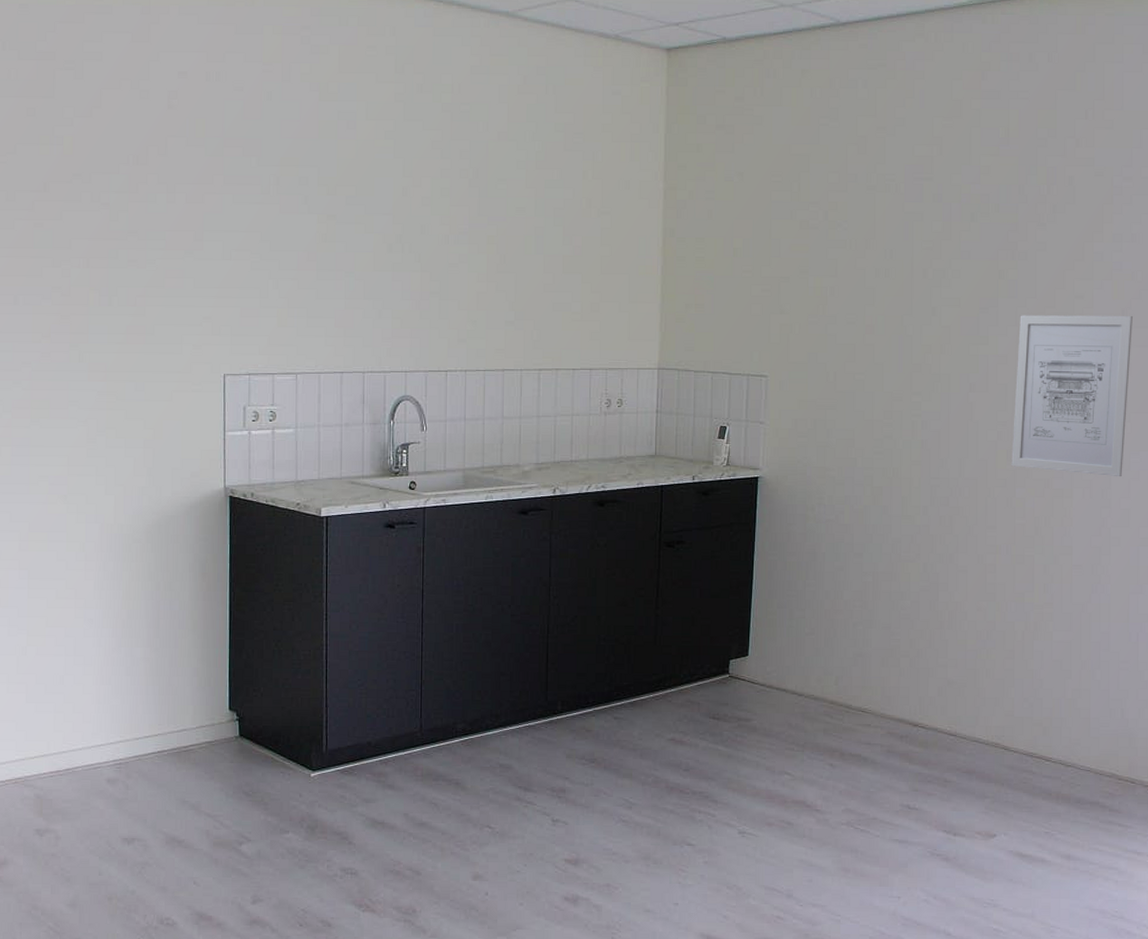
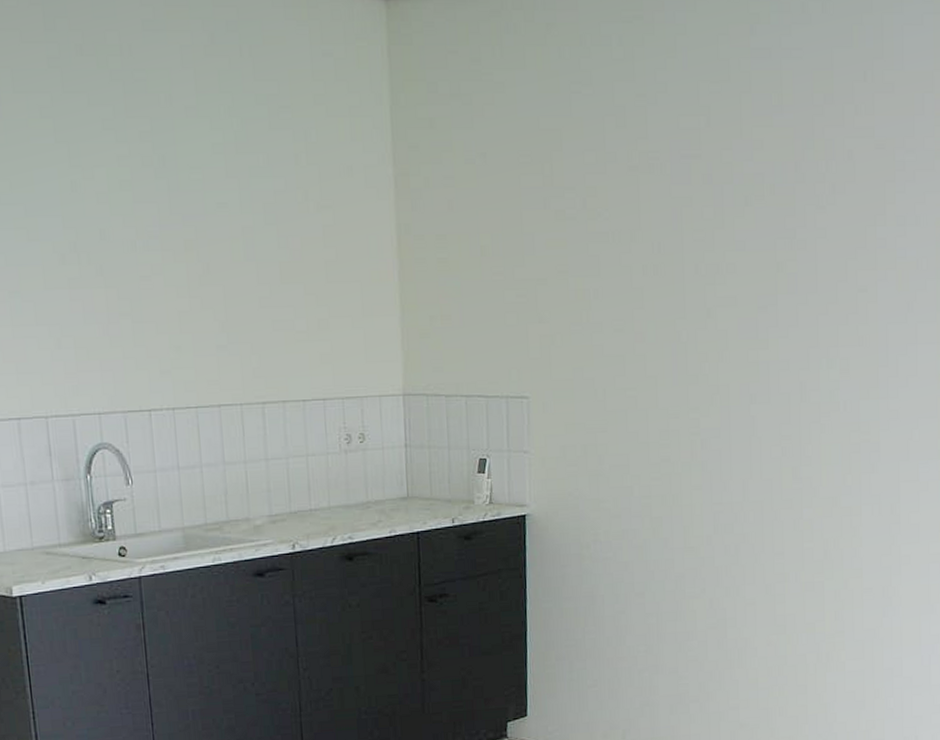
wall art: present [1011,315,1133,477] -> none [797,310,918,490]

